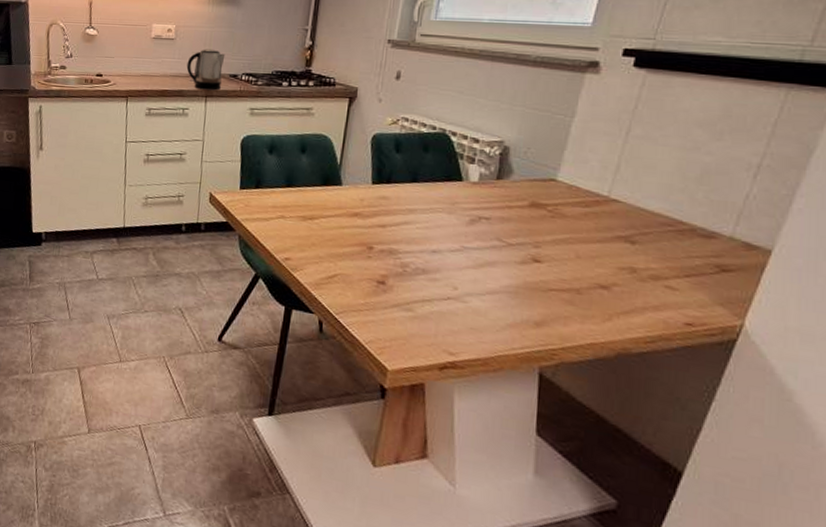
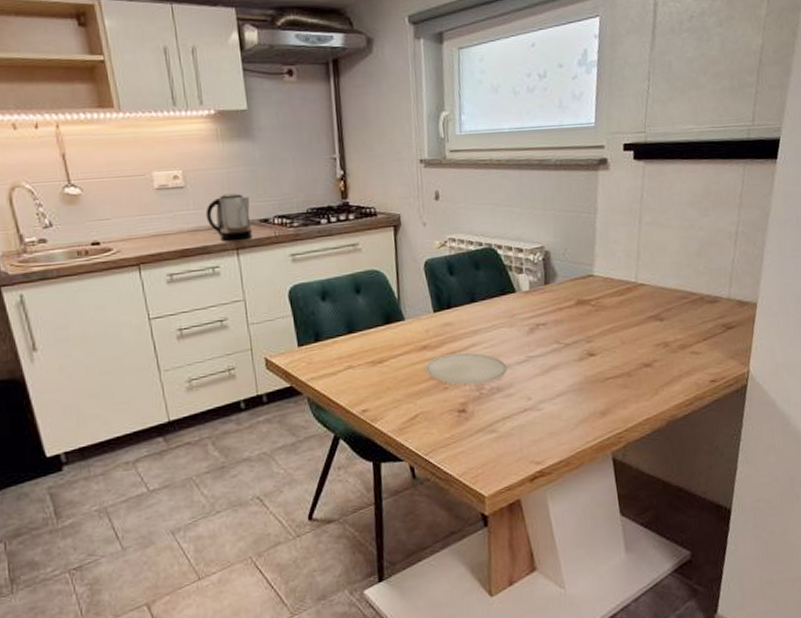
plate: none [353,225,438,263] -> present [425,352,508,386]

